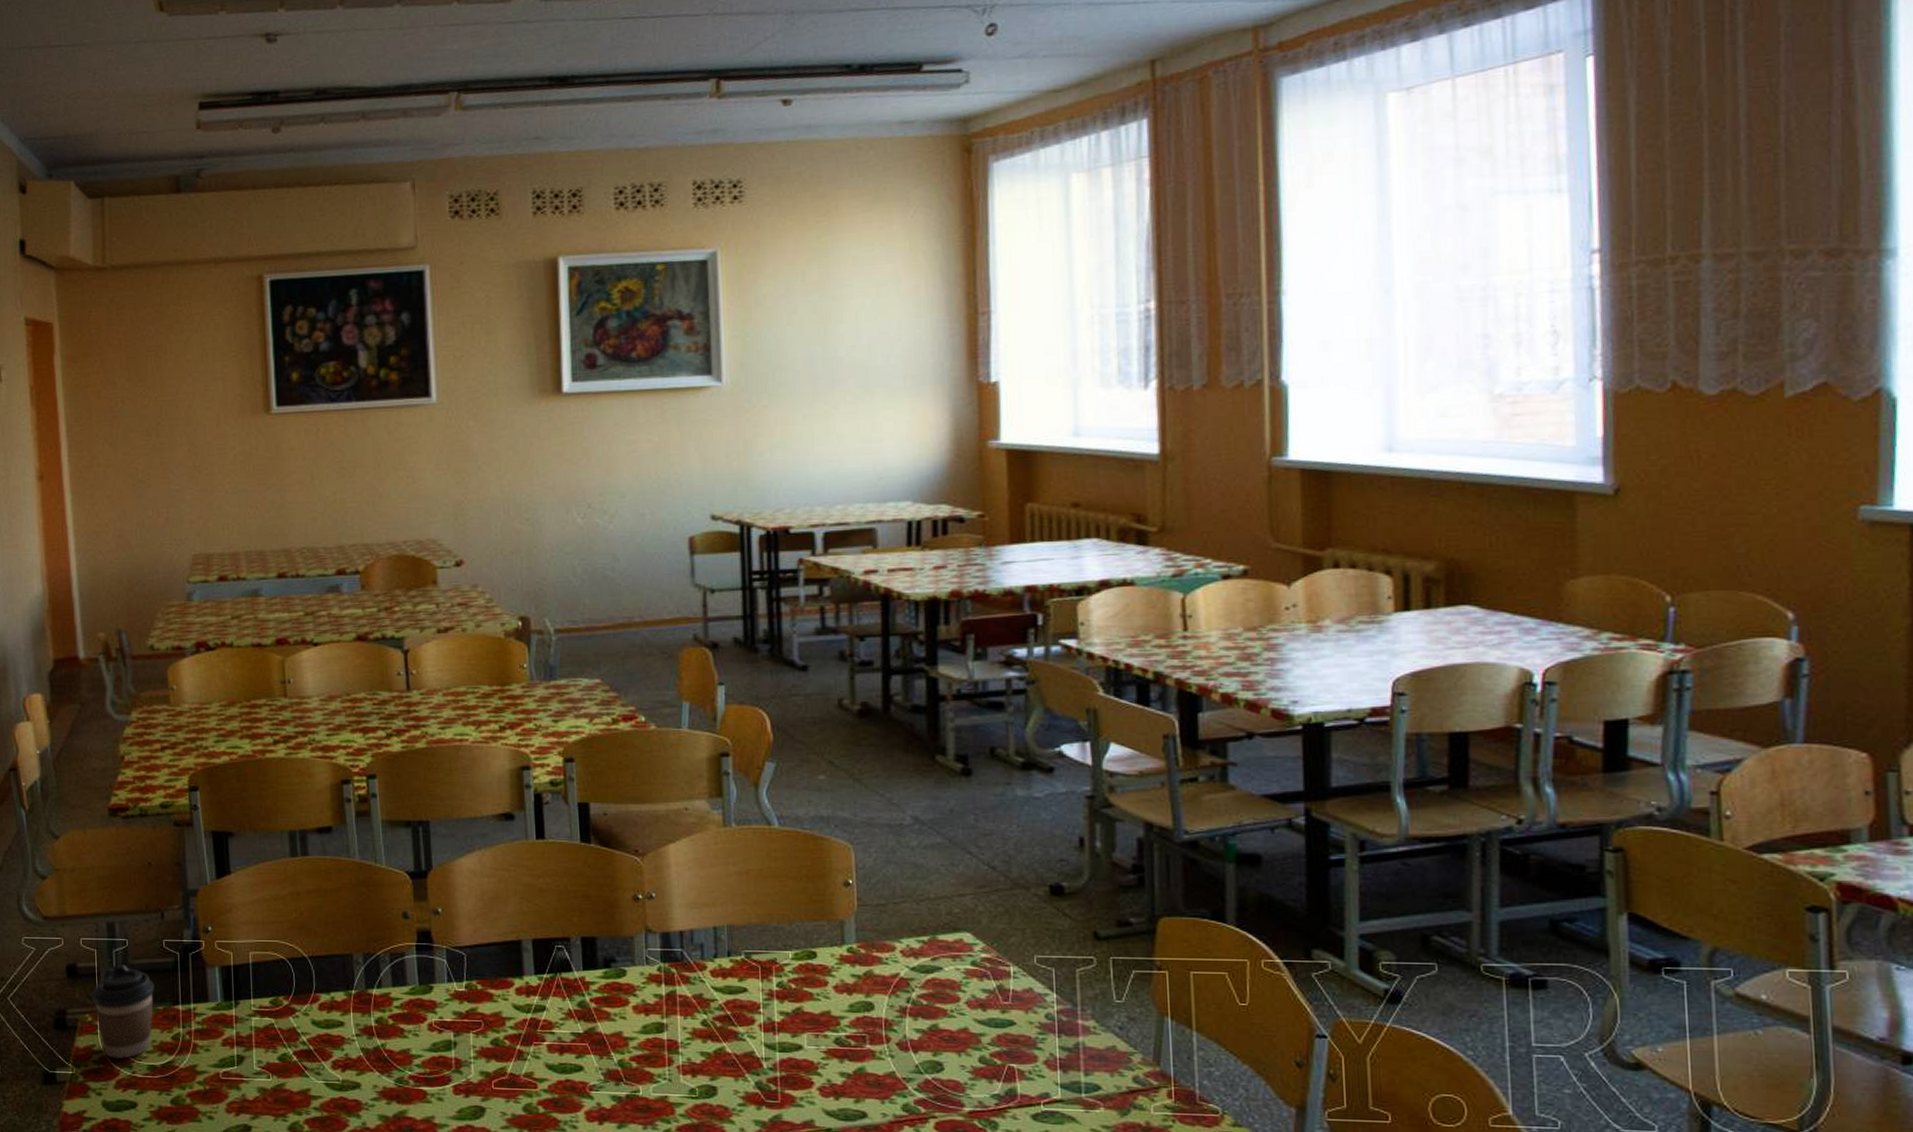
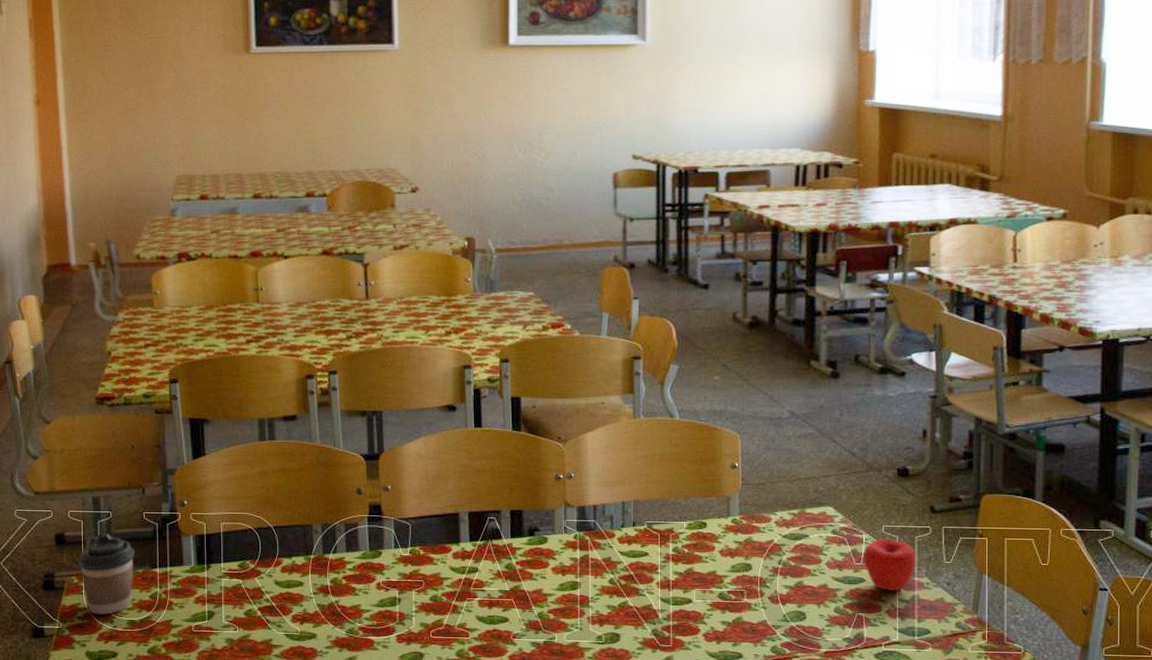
apple: none [1012,973,1079,1037] -> present [863,539,916,591]

